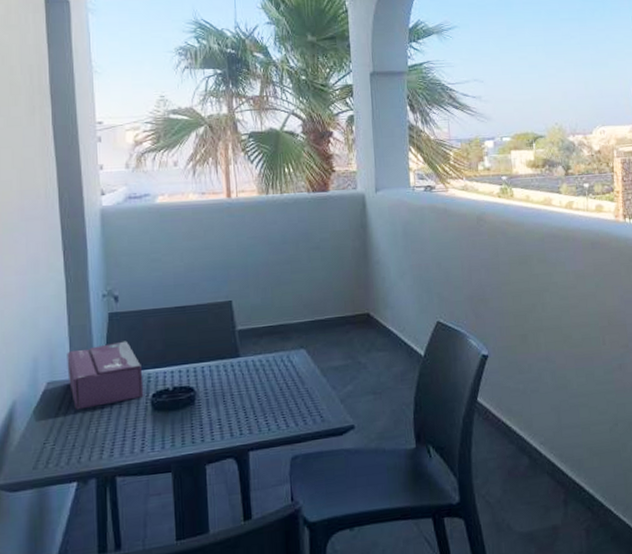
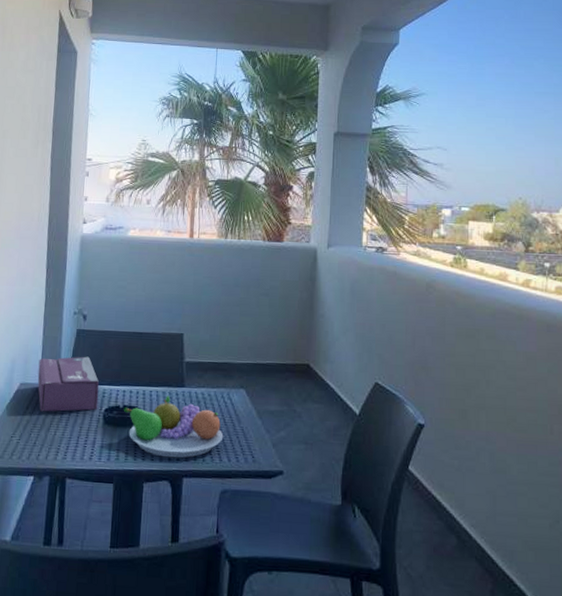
fruit bowl: none [173,369,288,435] -> present [123,396,224,458]

